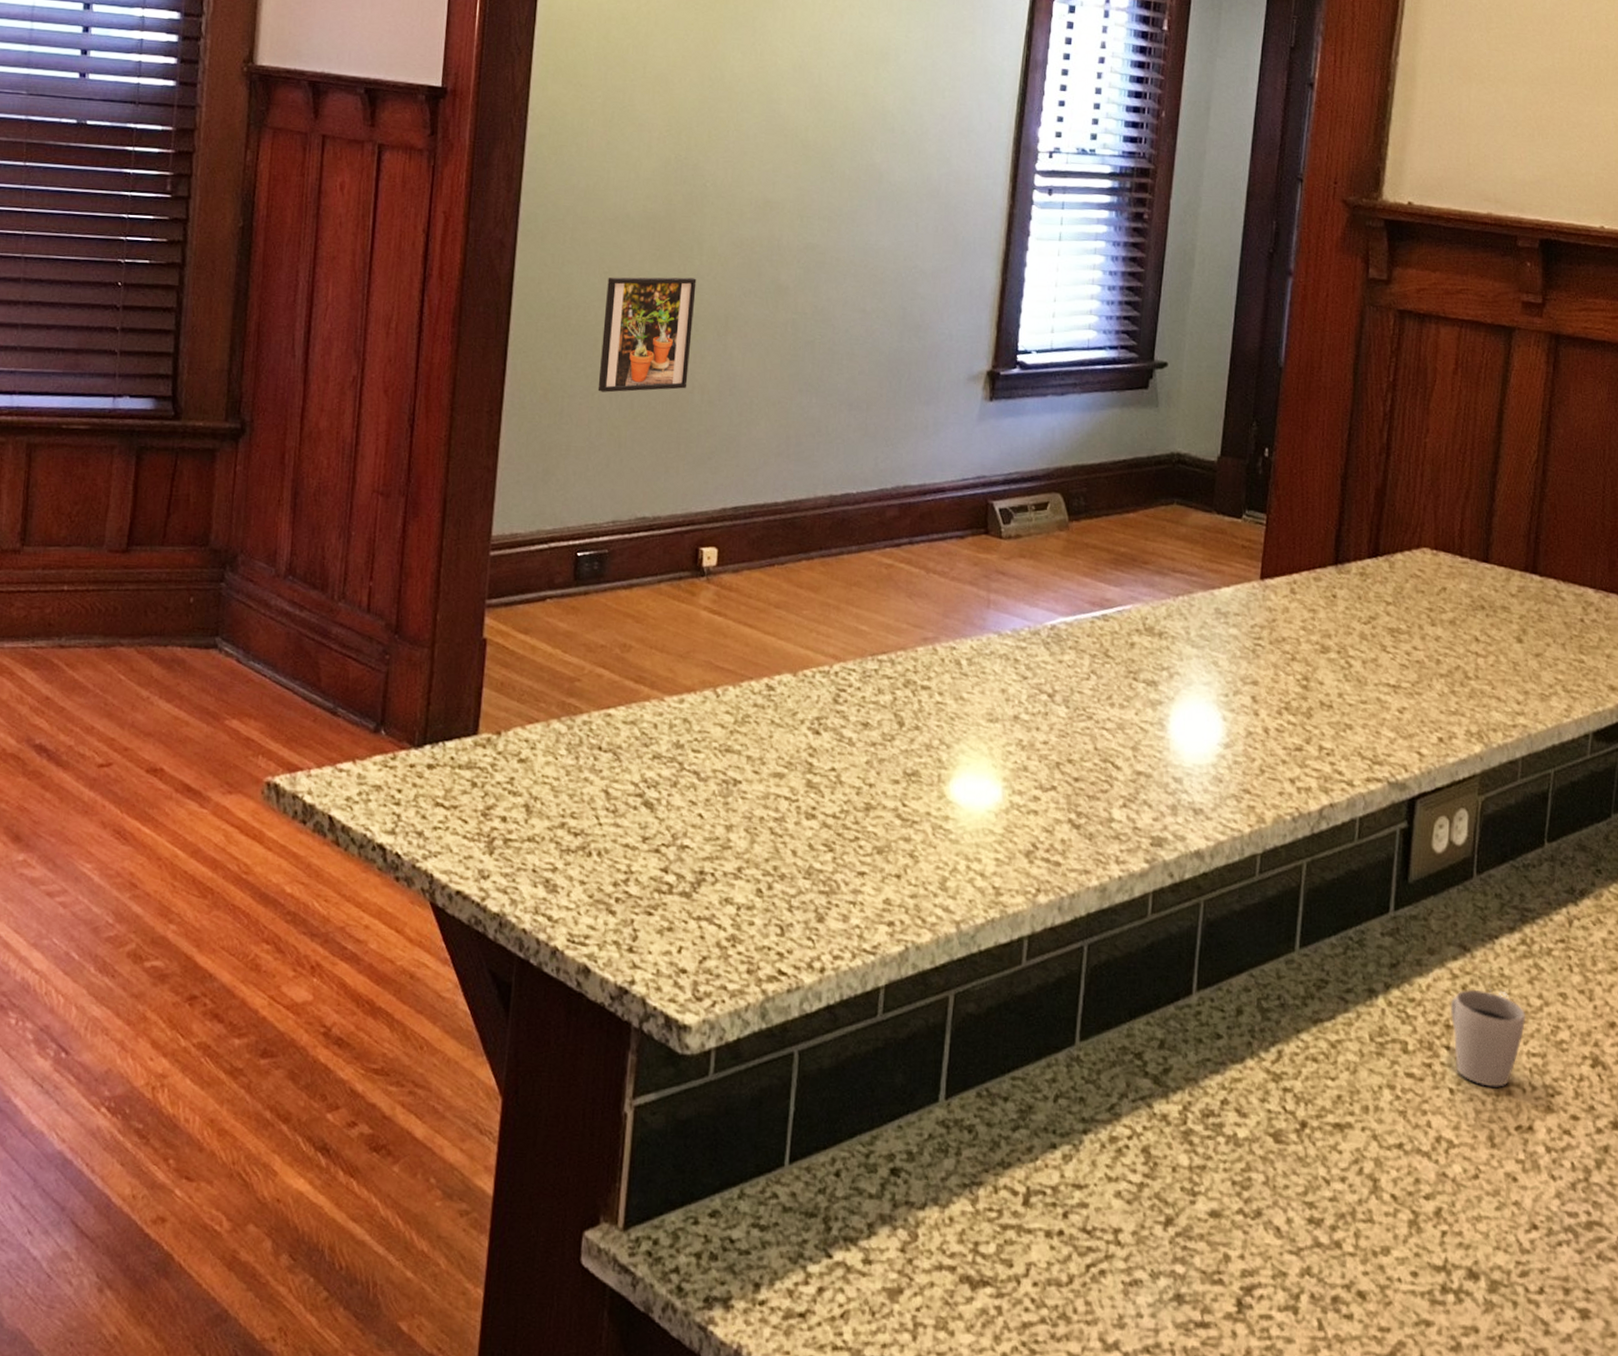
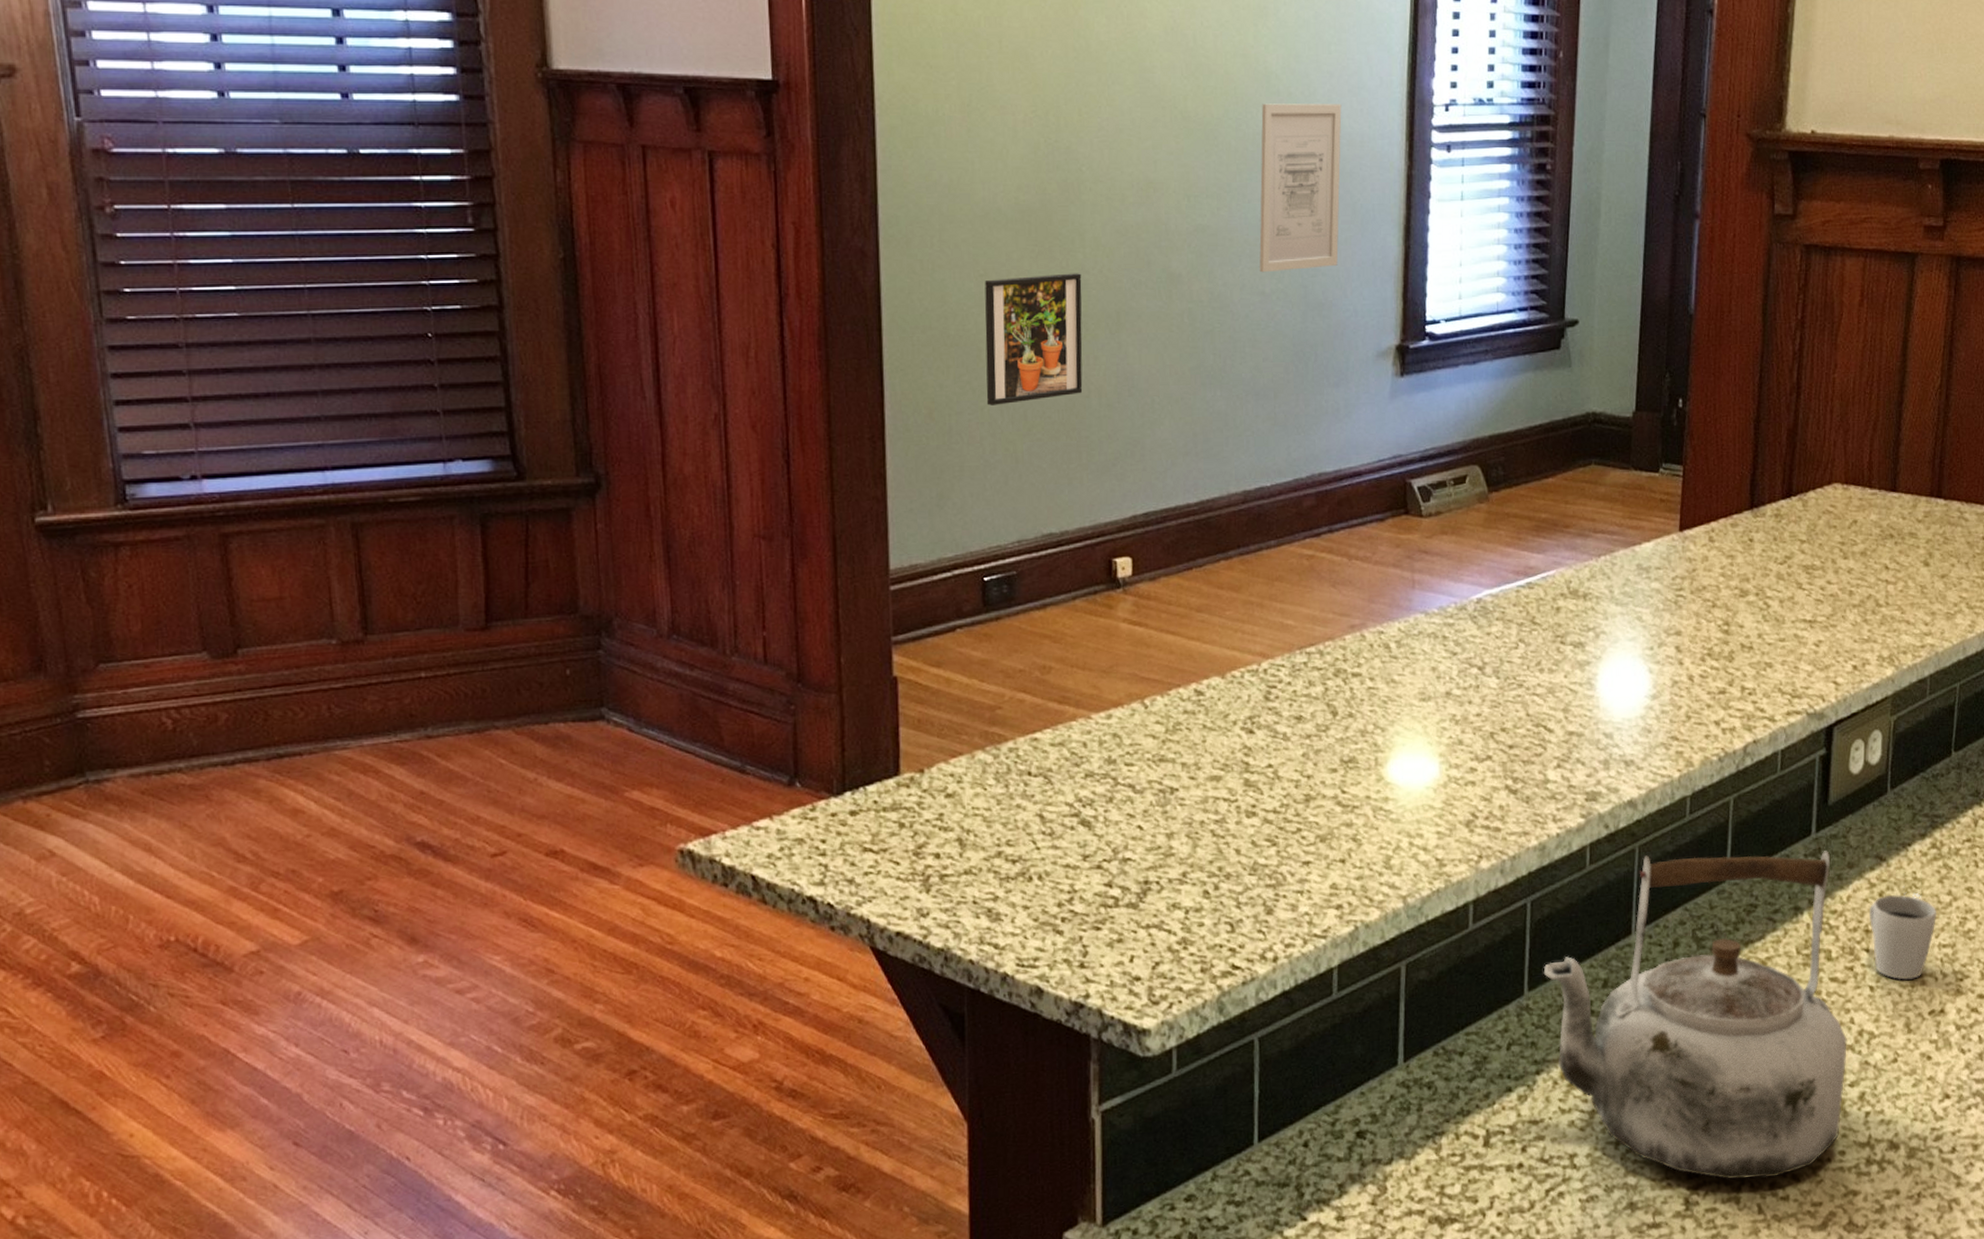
wall art: none [863,138,951,292] -> present [1259,103,1342,273]
kettle: none [1096,912,1423,1290] -> present [1543,850,1847,1180]

